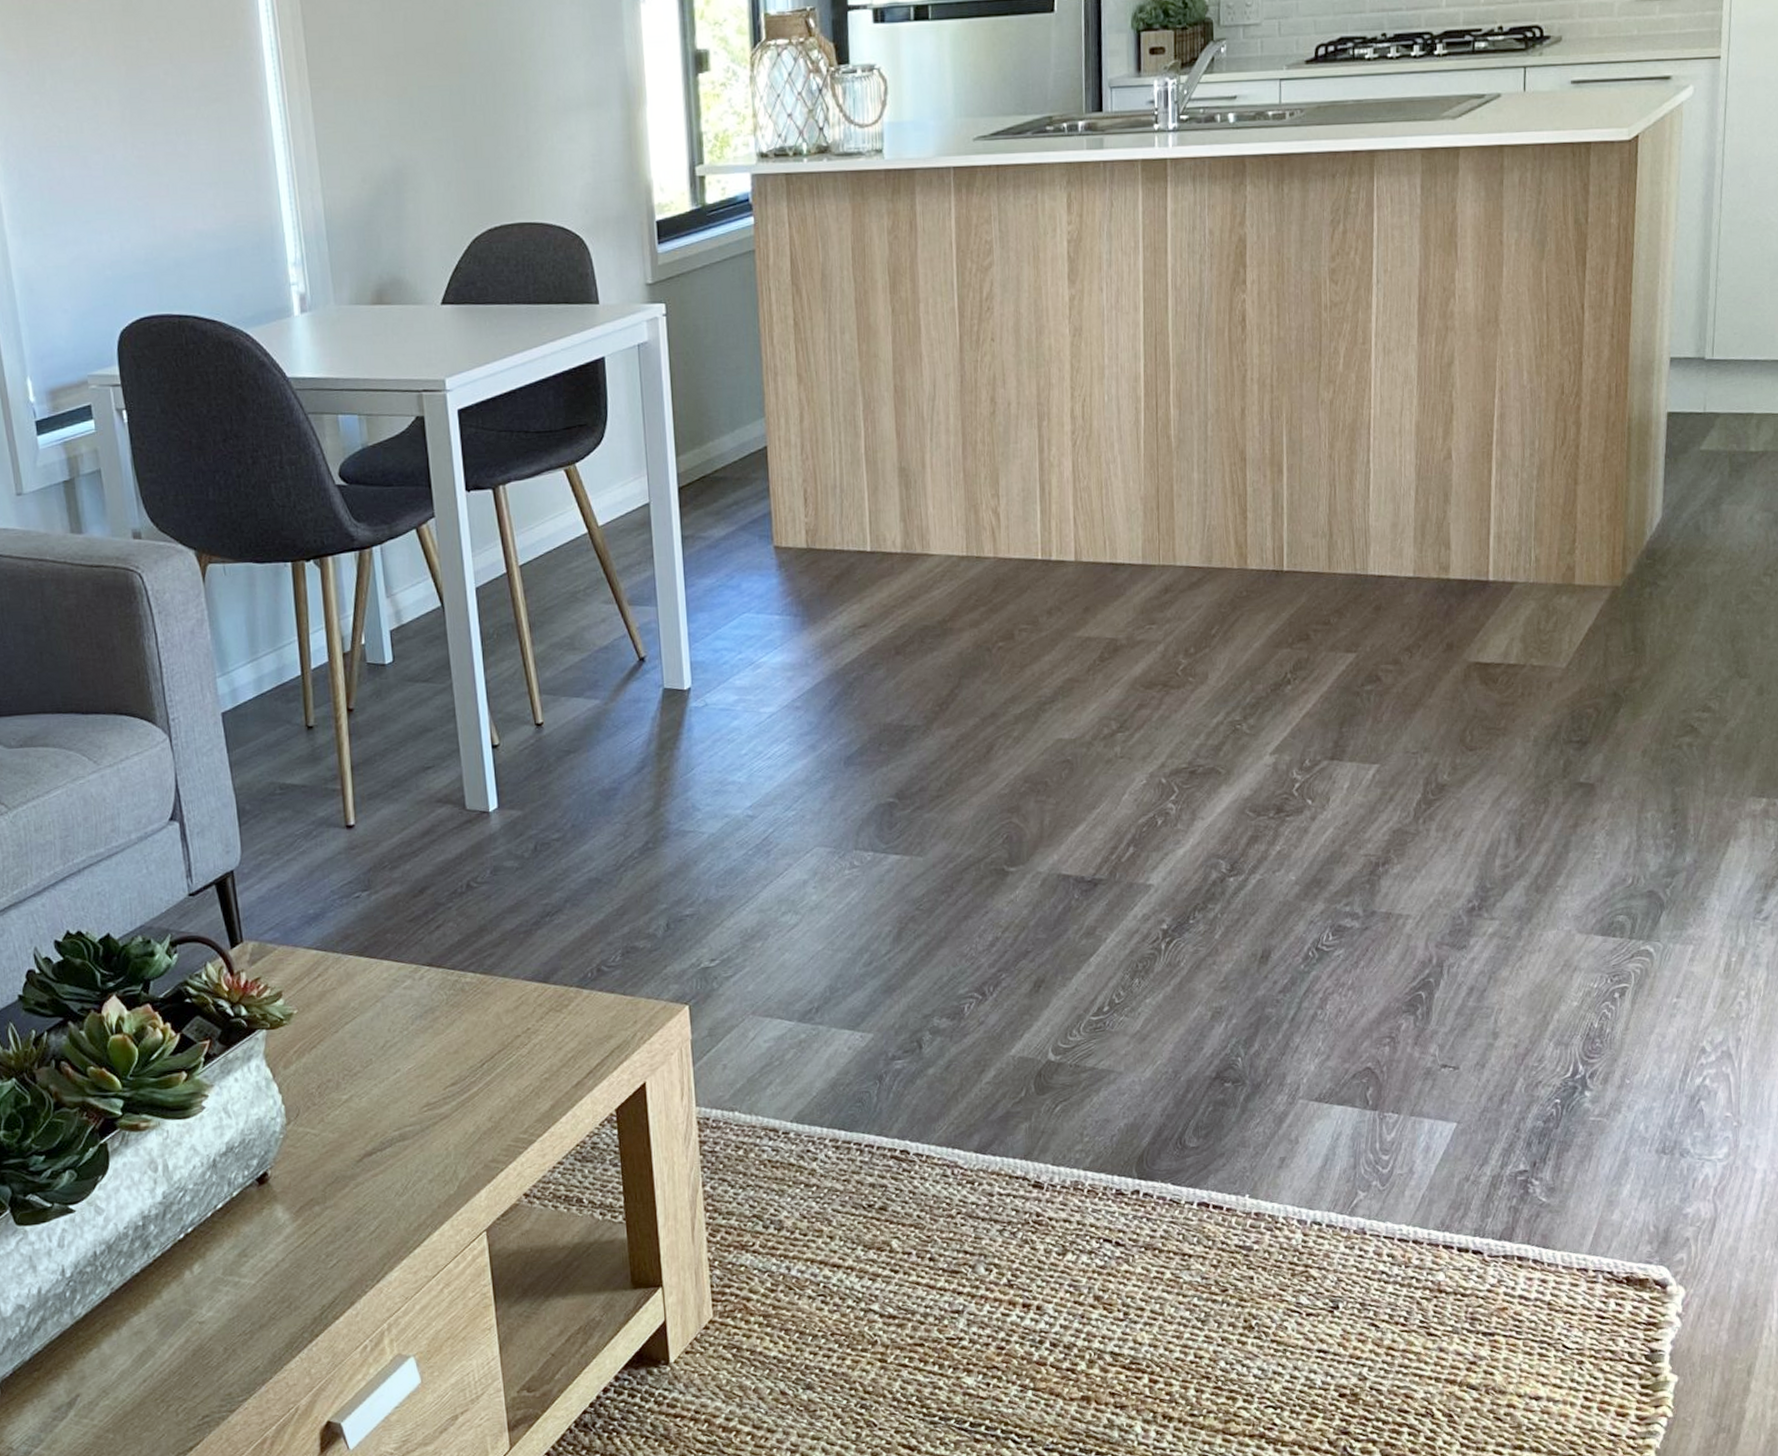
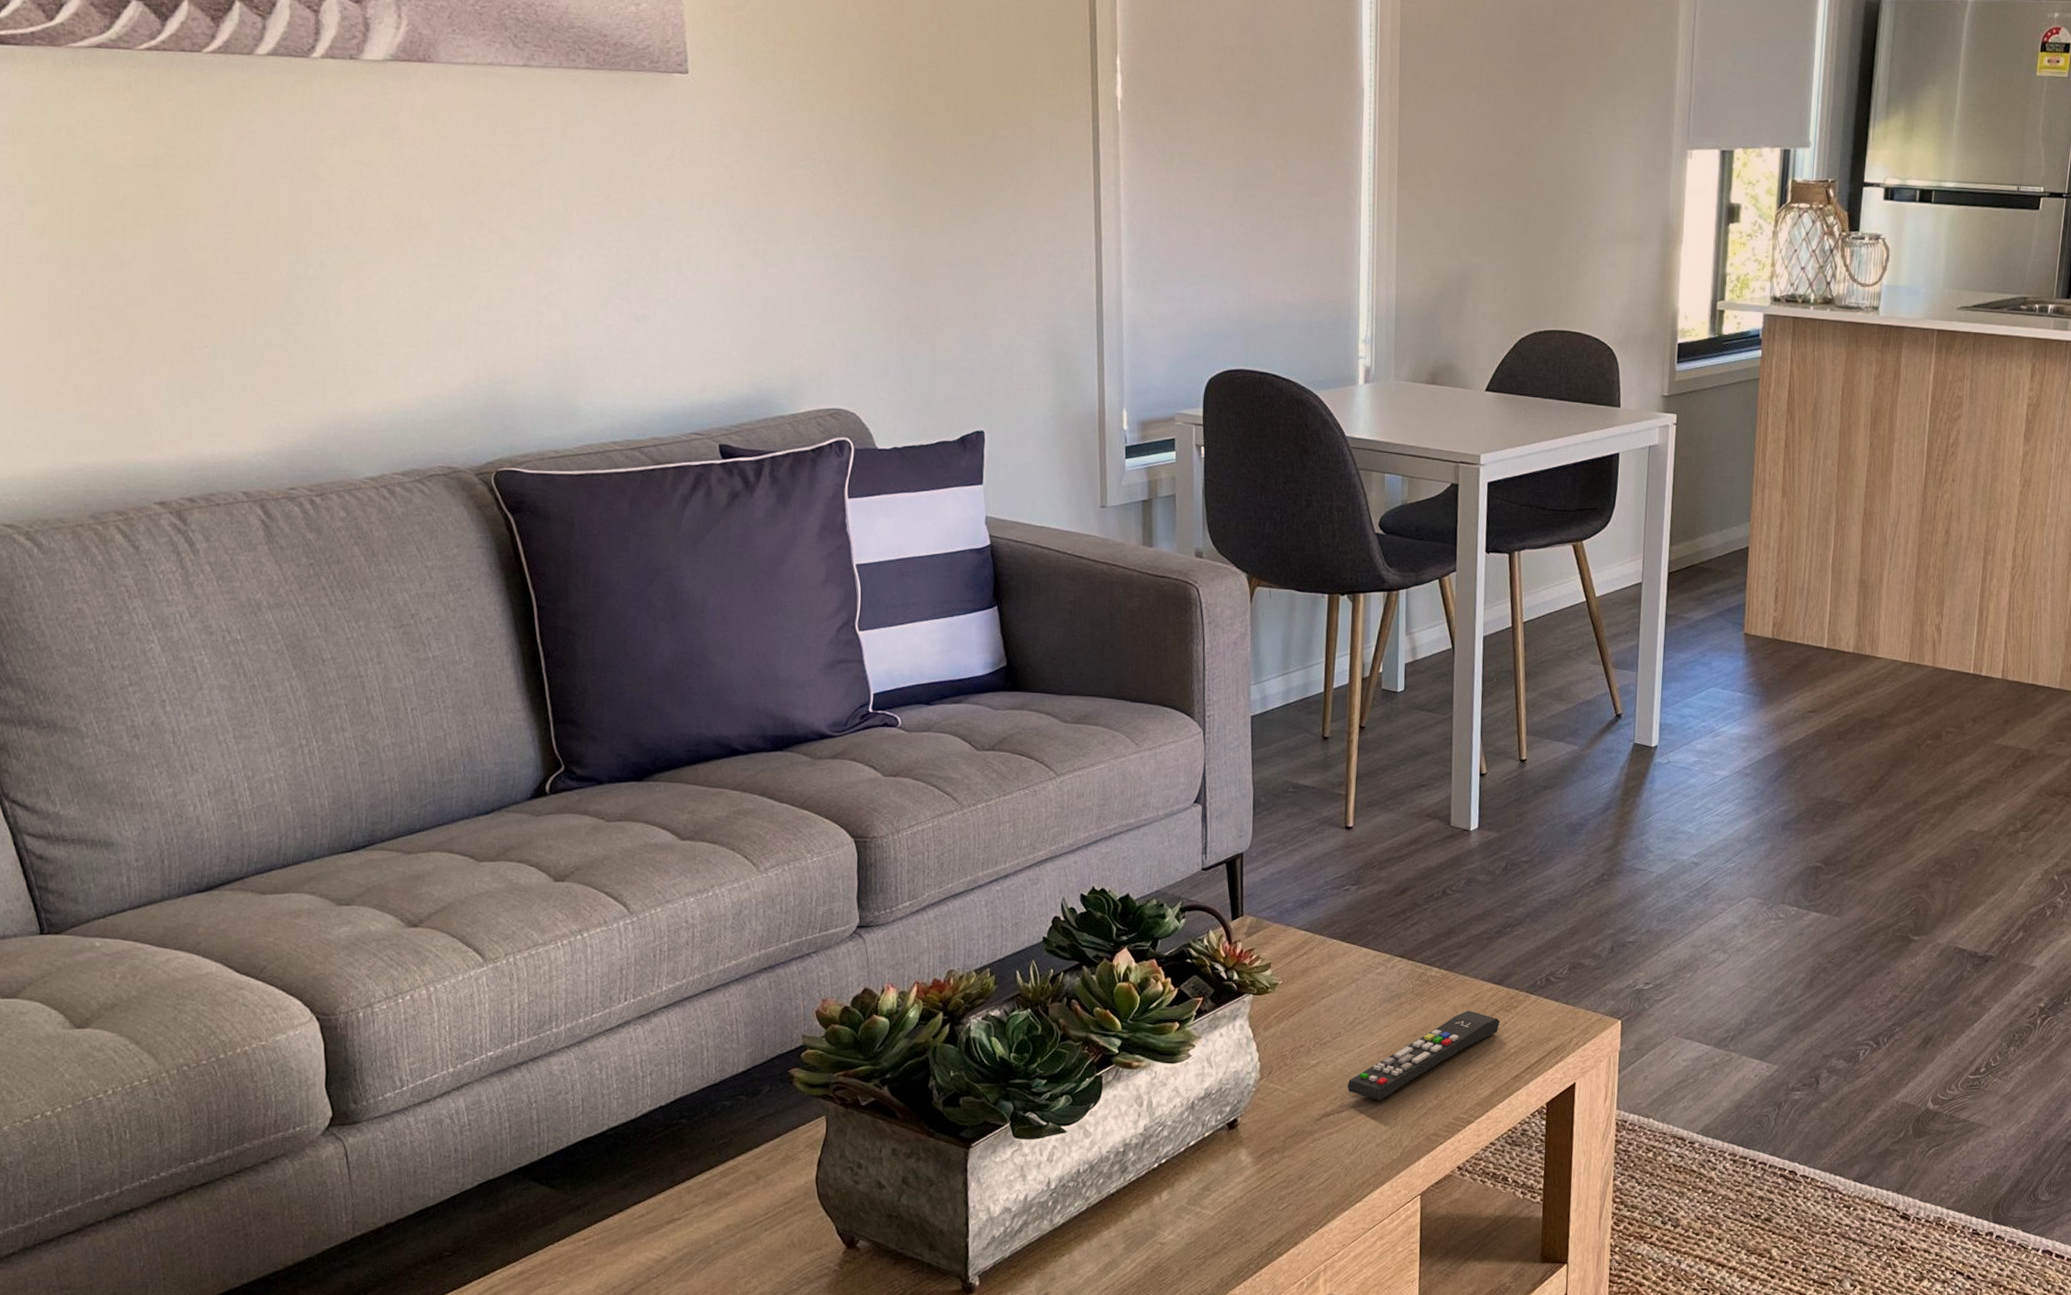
remote control: none [387,1015,552,1131] -> present [1348,1010,1500,1101]

